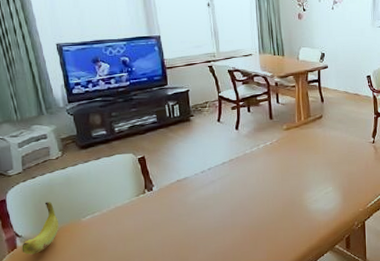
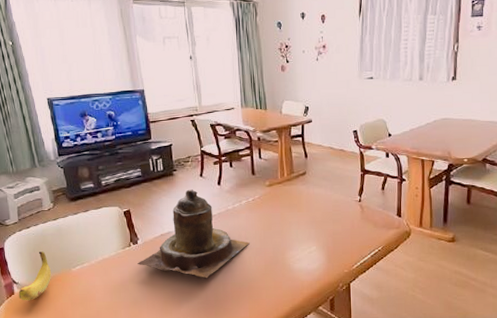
teapot: none [152,134,268,222] -> present [137,189,250,278]

